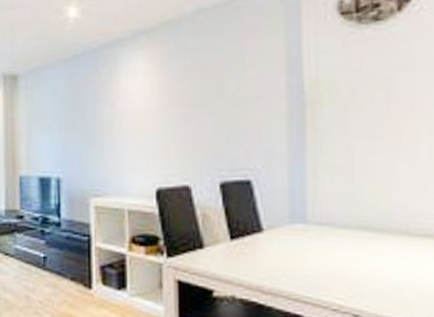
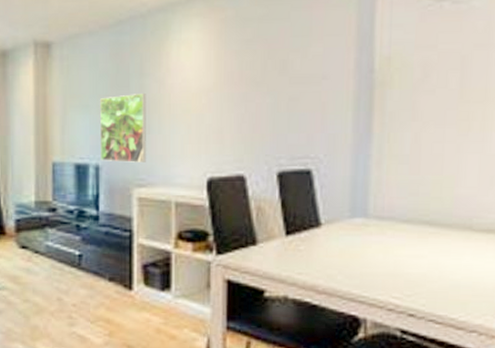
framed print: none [60,116,101,175] -> present [100,94,146,162]

